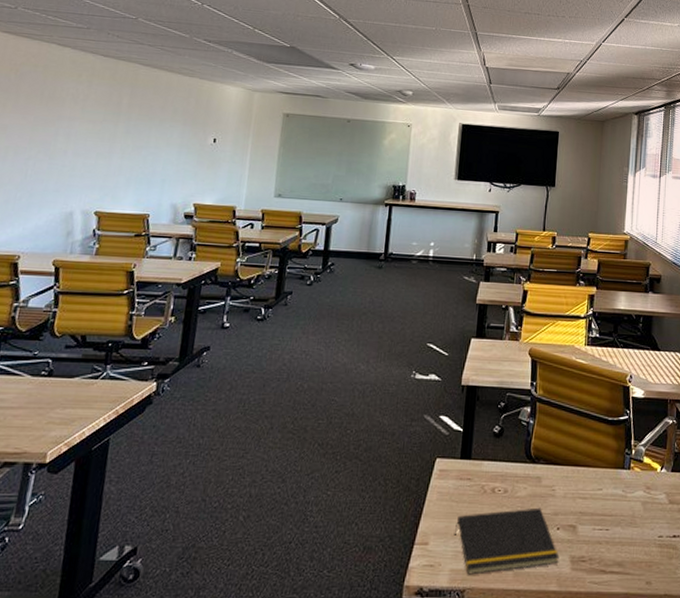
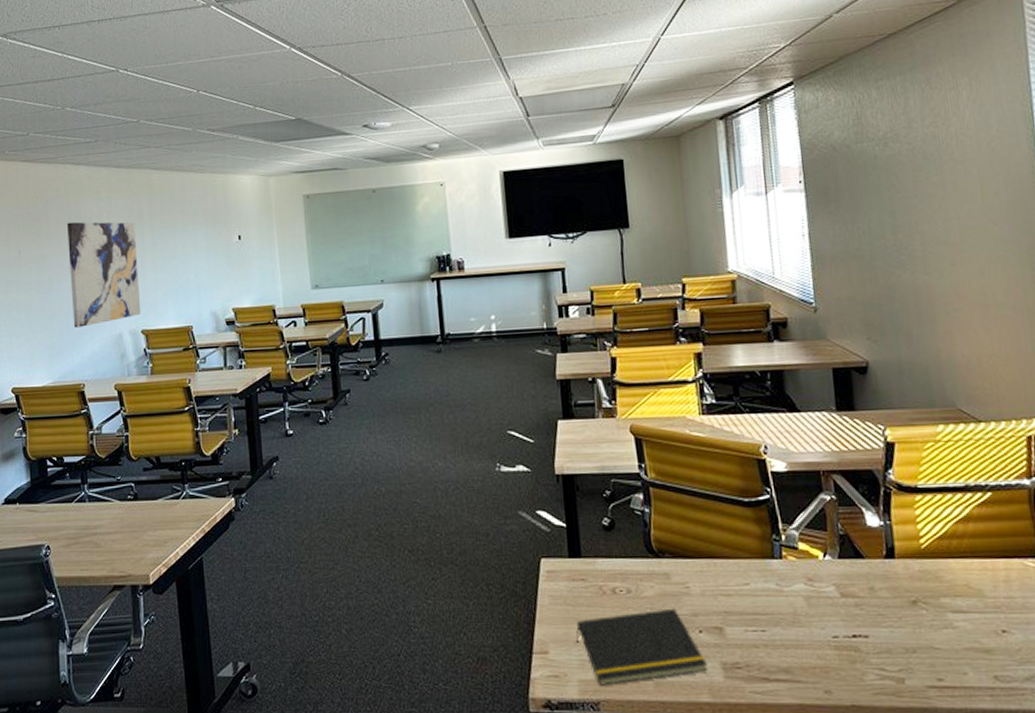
wall art: none [21,98,112,200] -> present [67,222,141,328]

